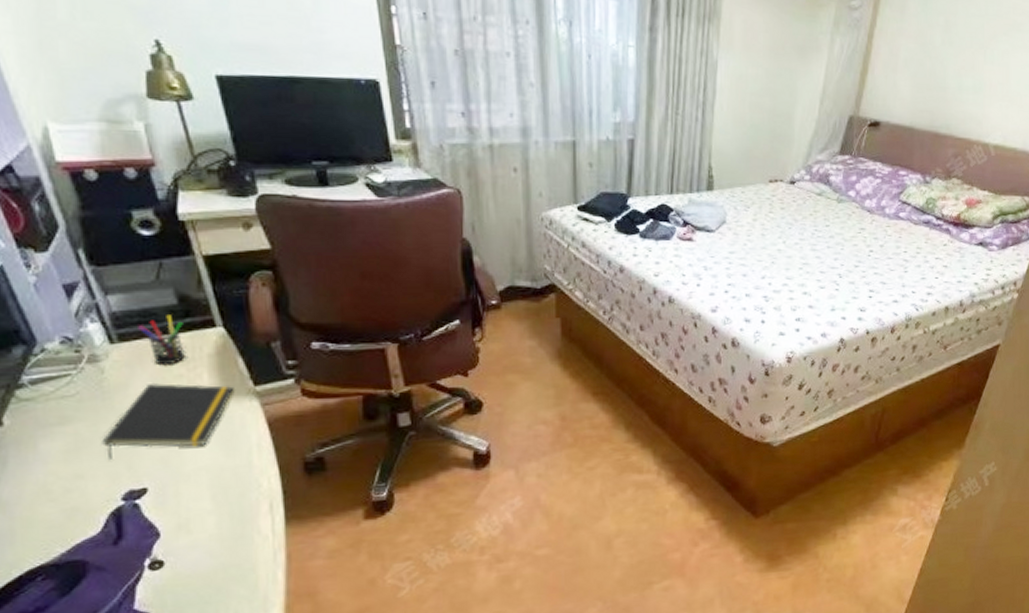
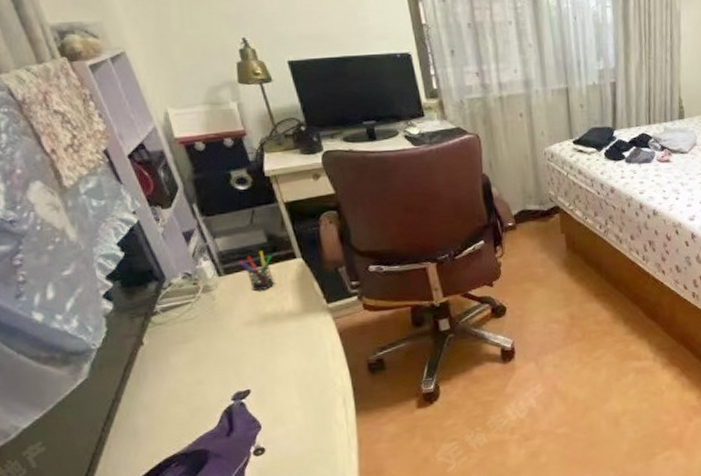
notepad: present [102,382,234,459] -> none [215,304,312,368]

